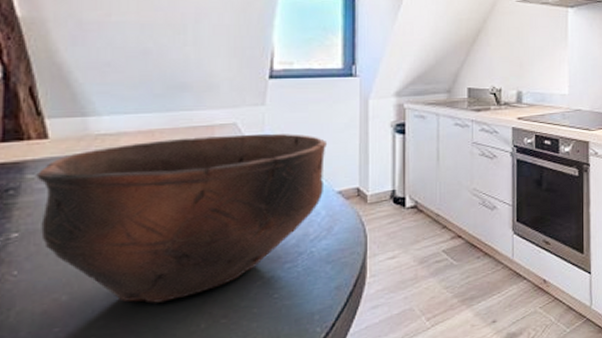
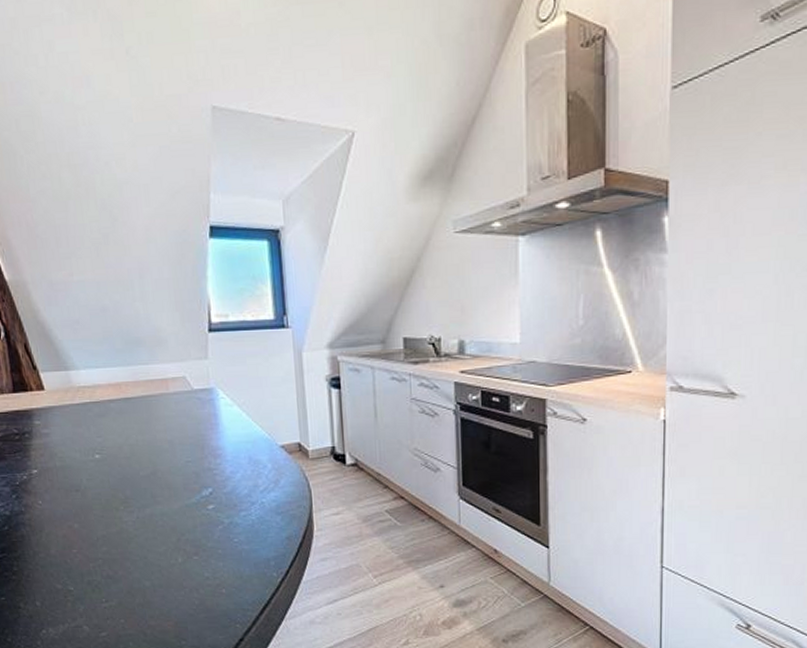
bowl: present [36,134,328,304] -> none [41,387,268,537]

